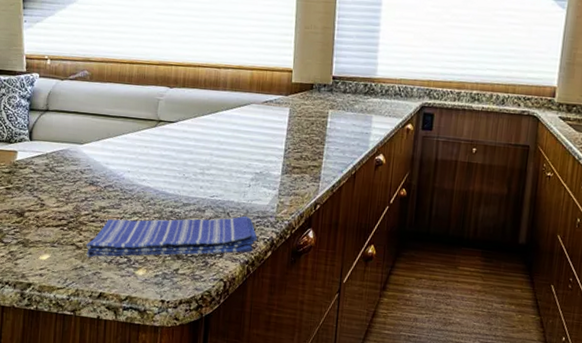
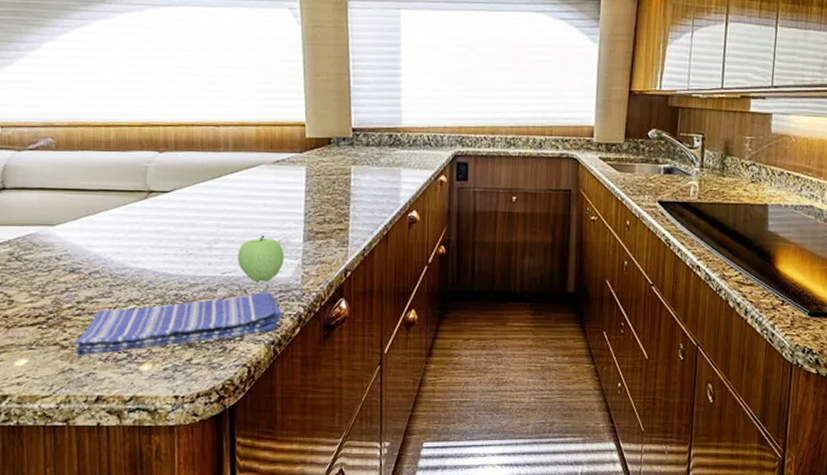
apple: none [224,166,265,208] -> present [237,235,285,283]

